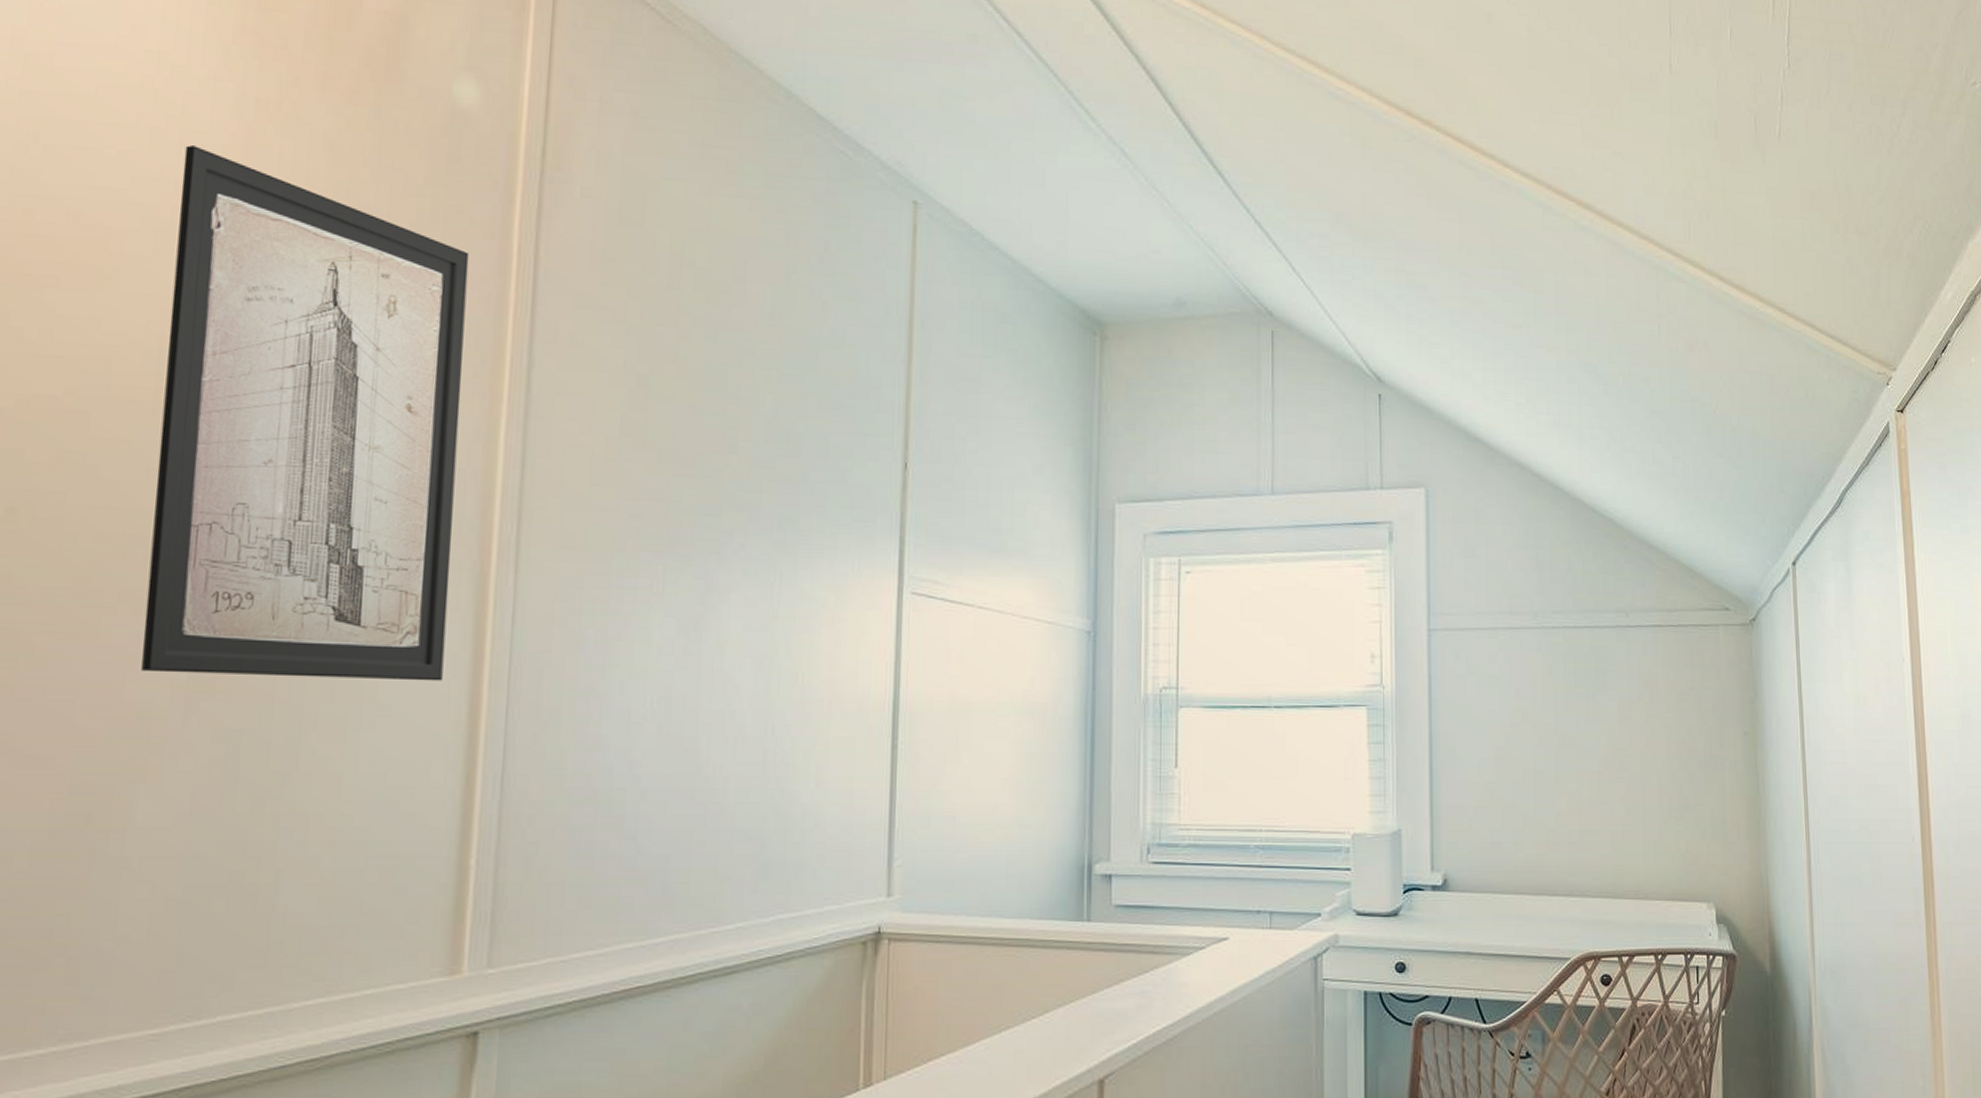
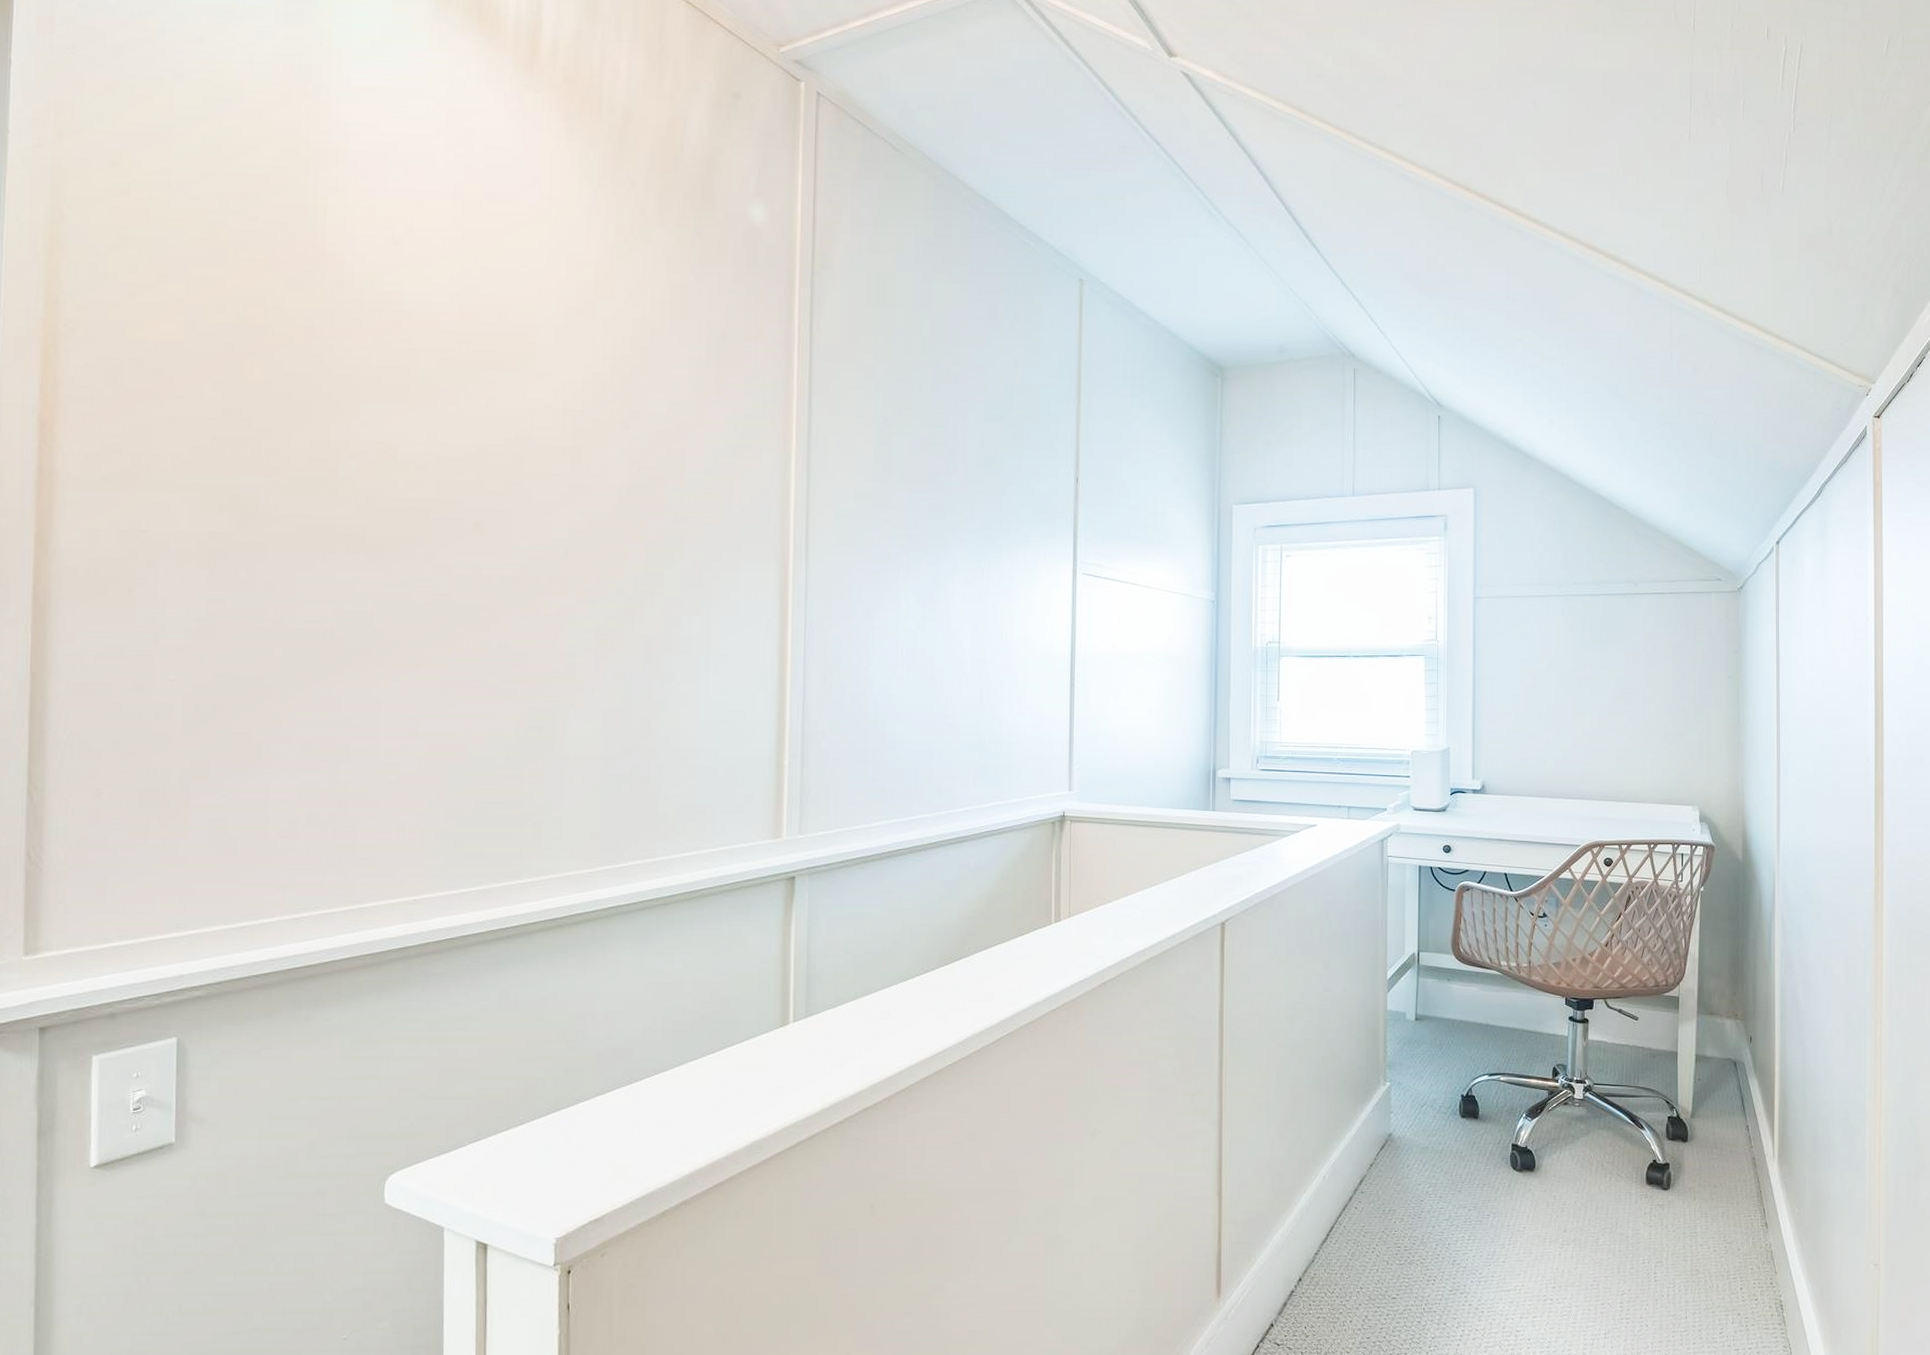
wall art: present [141,145,469,681] -> none [566,263,765,639]

